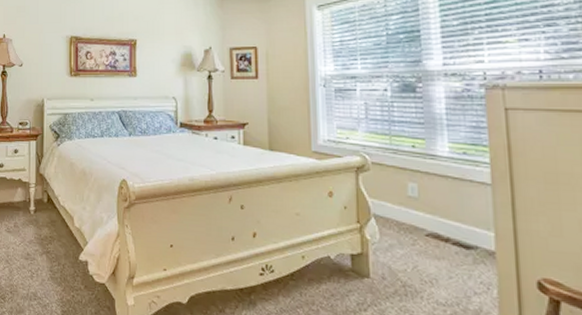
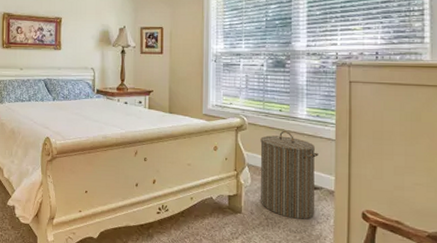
laundry hamper: none [389,173,469,289] -> present [260,131,319,219]

